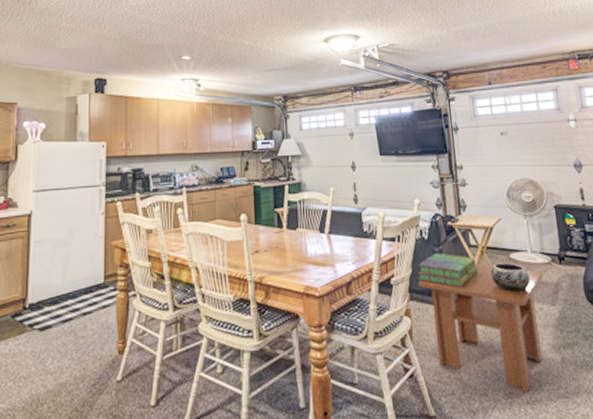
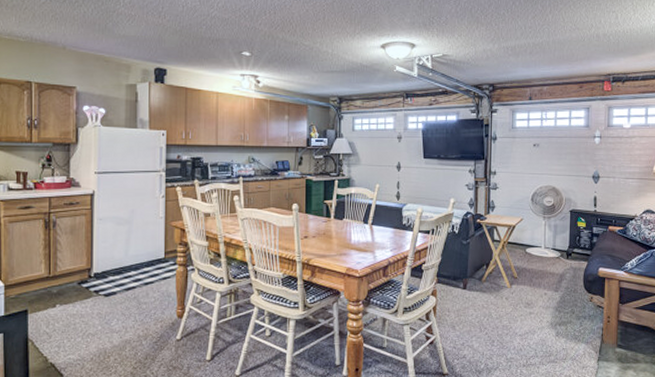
stack of books: present [417,252,478,287] -> none [445,245,498,274]
coffee table: present [418,262,544,393] -> none [445,254,552,358]
decorative bowl: present [490,262,531,293] -> none [508,256,540,281]

